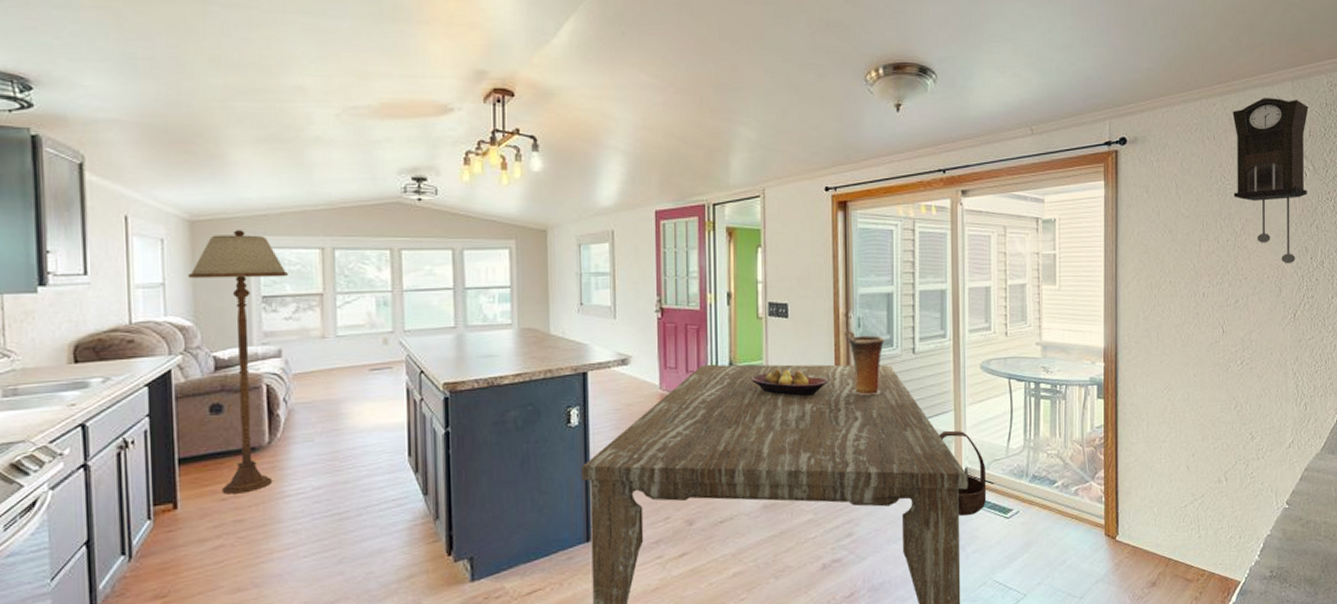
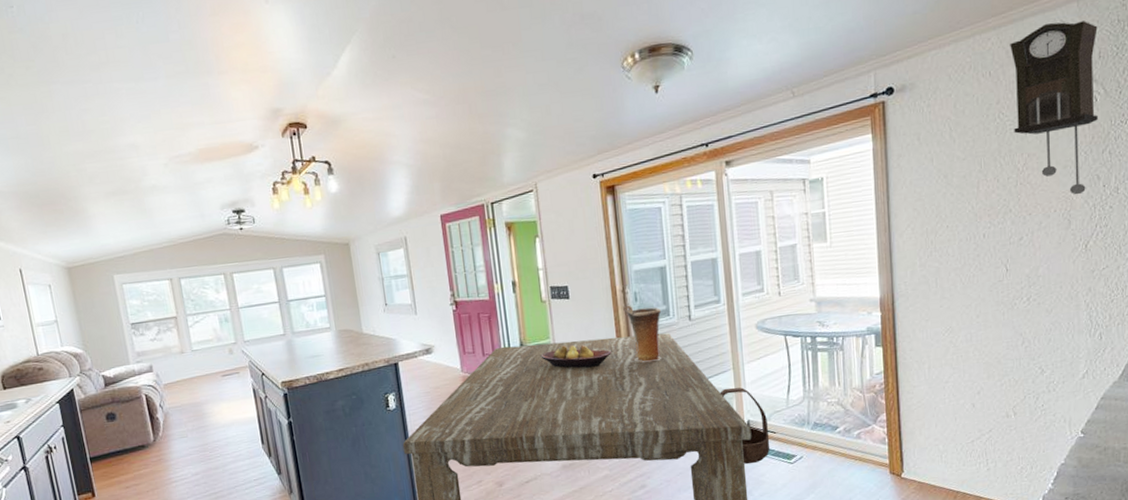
floor lamp: present [187,230,288,494] -> none [72,271,162,483]

